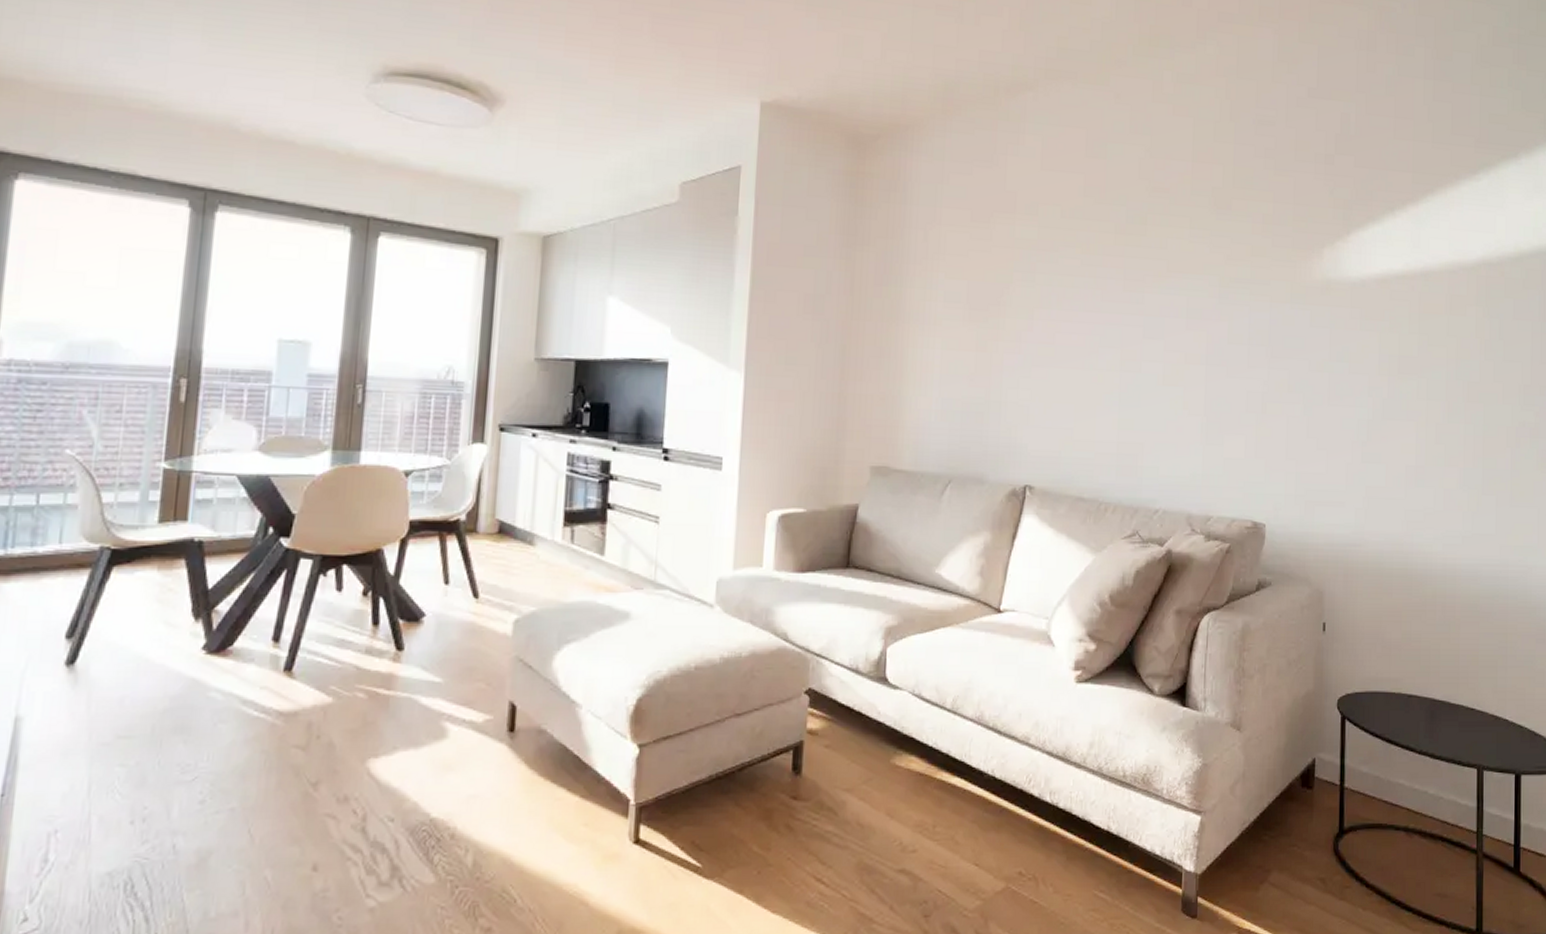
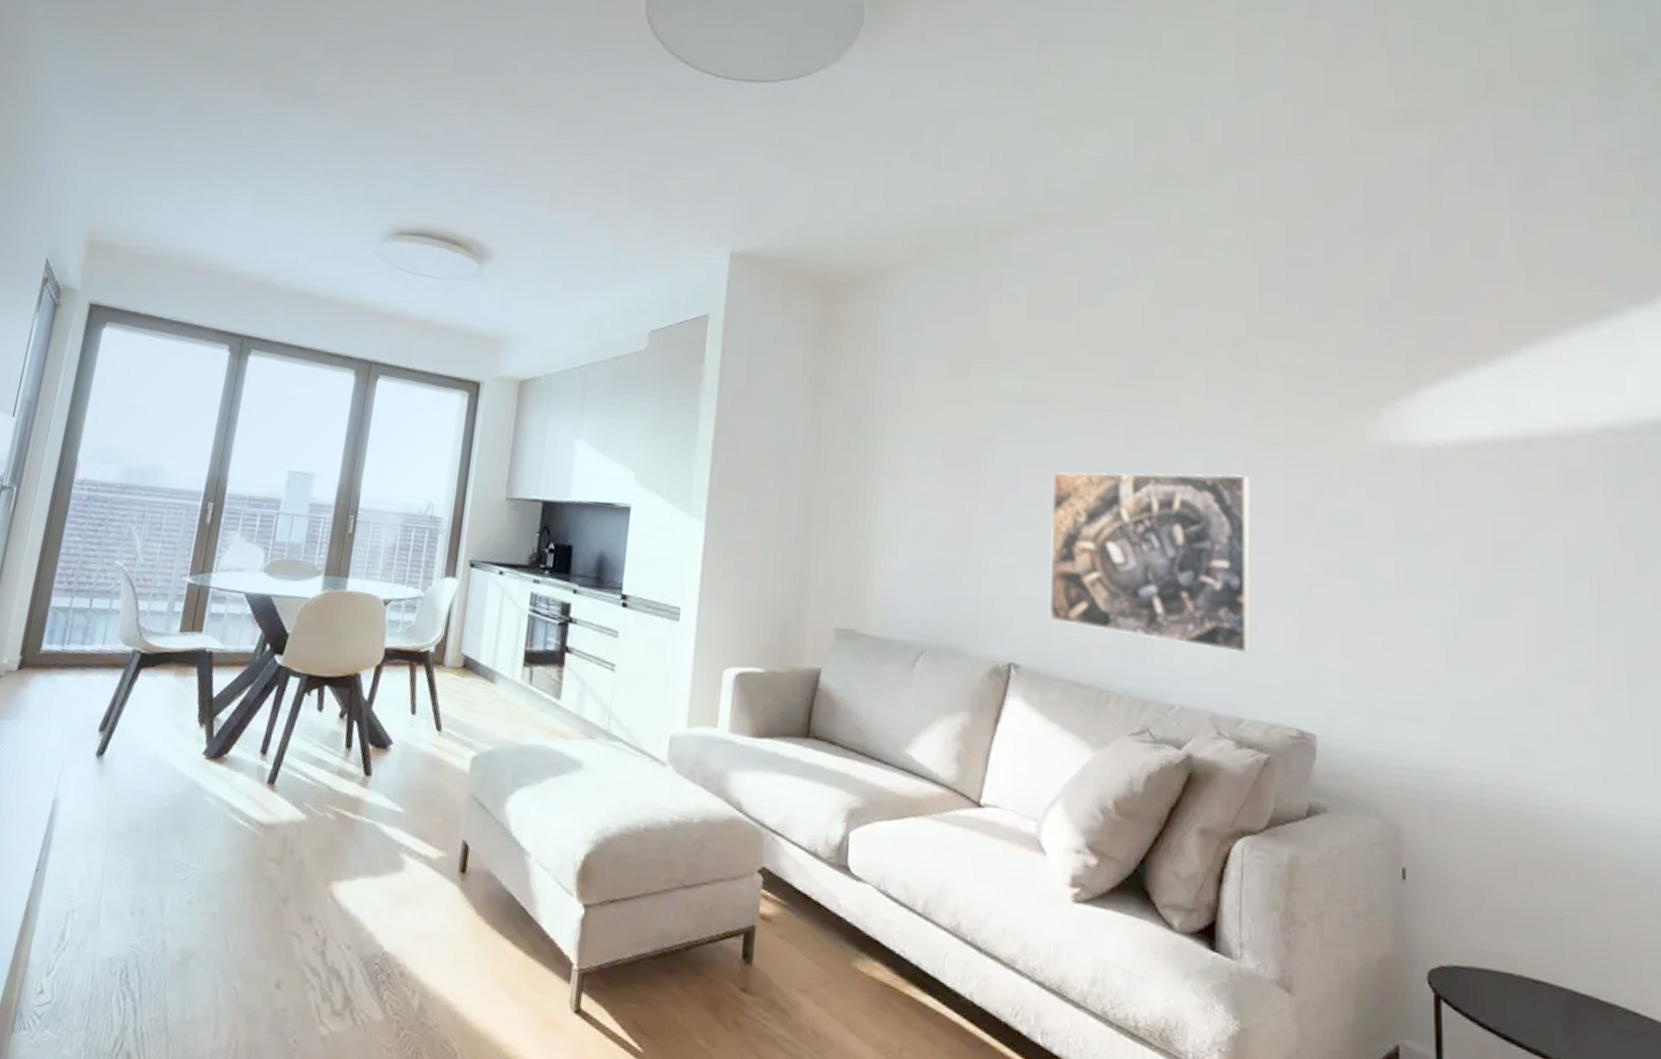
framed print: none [1058,308,1222,463] -> present [1049,472,1252,654]

